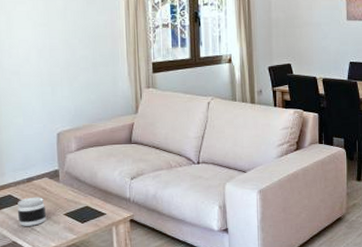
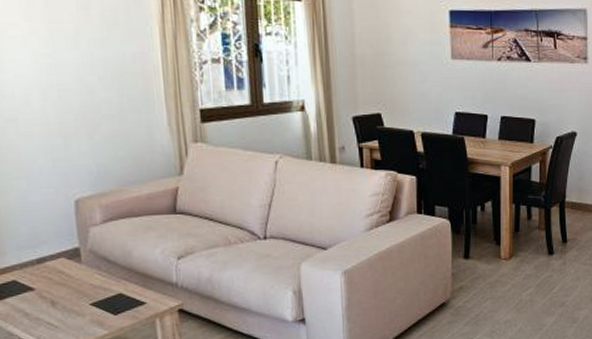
jar: present [17,197,46,226] -> none [25,282,66,320]

